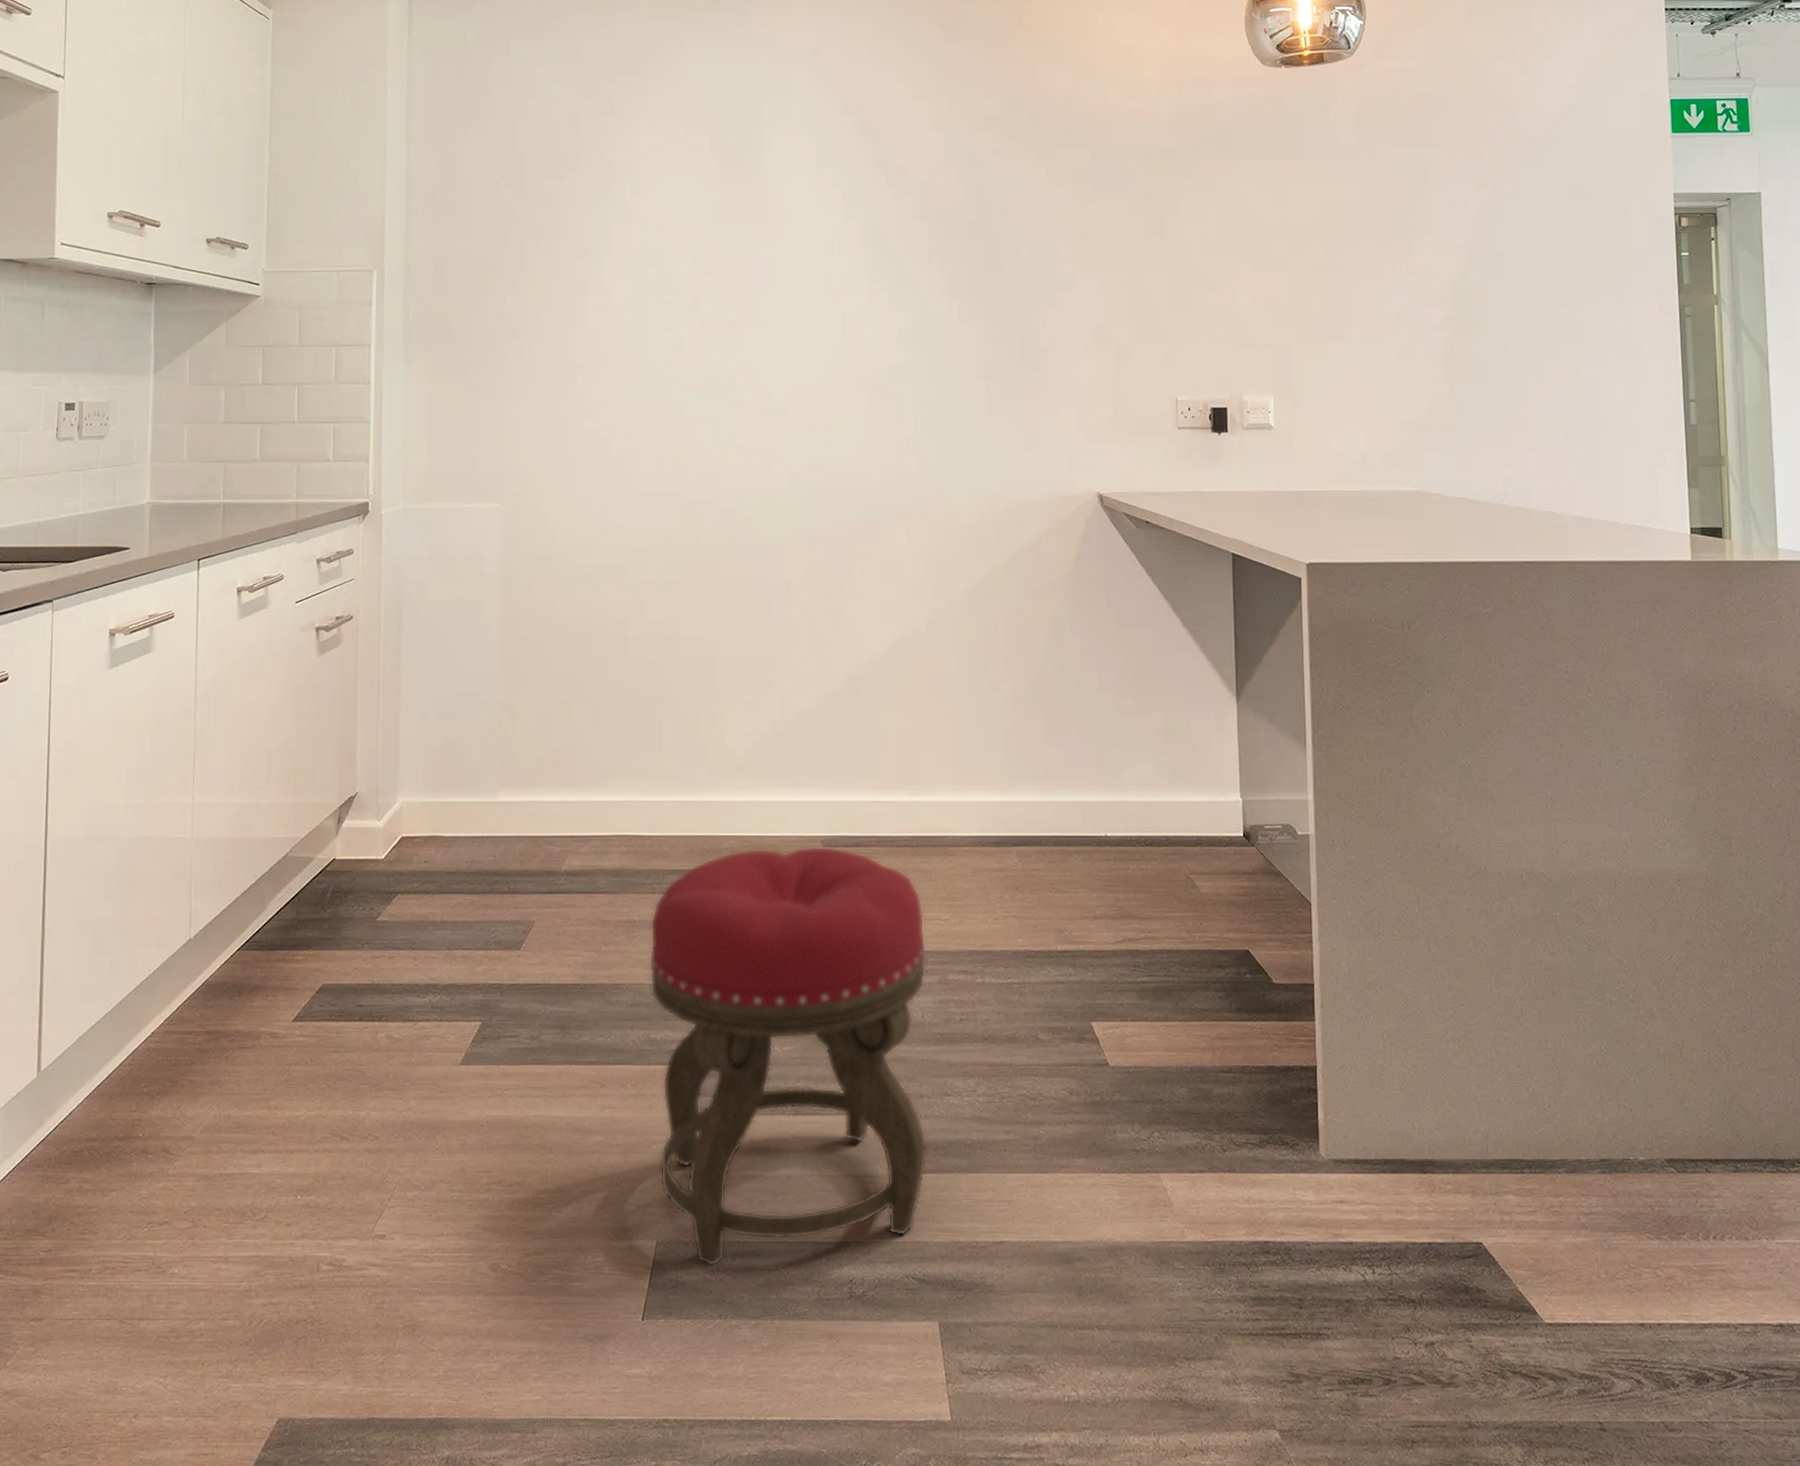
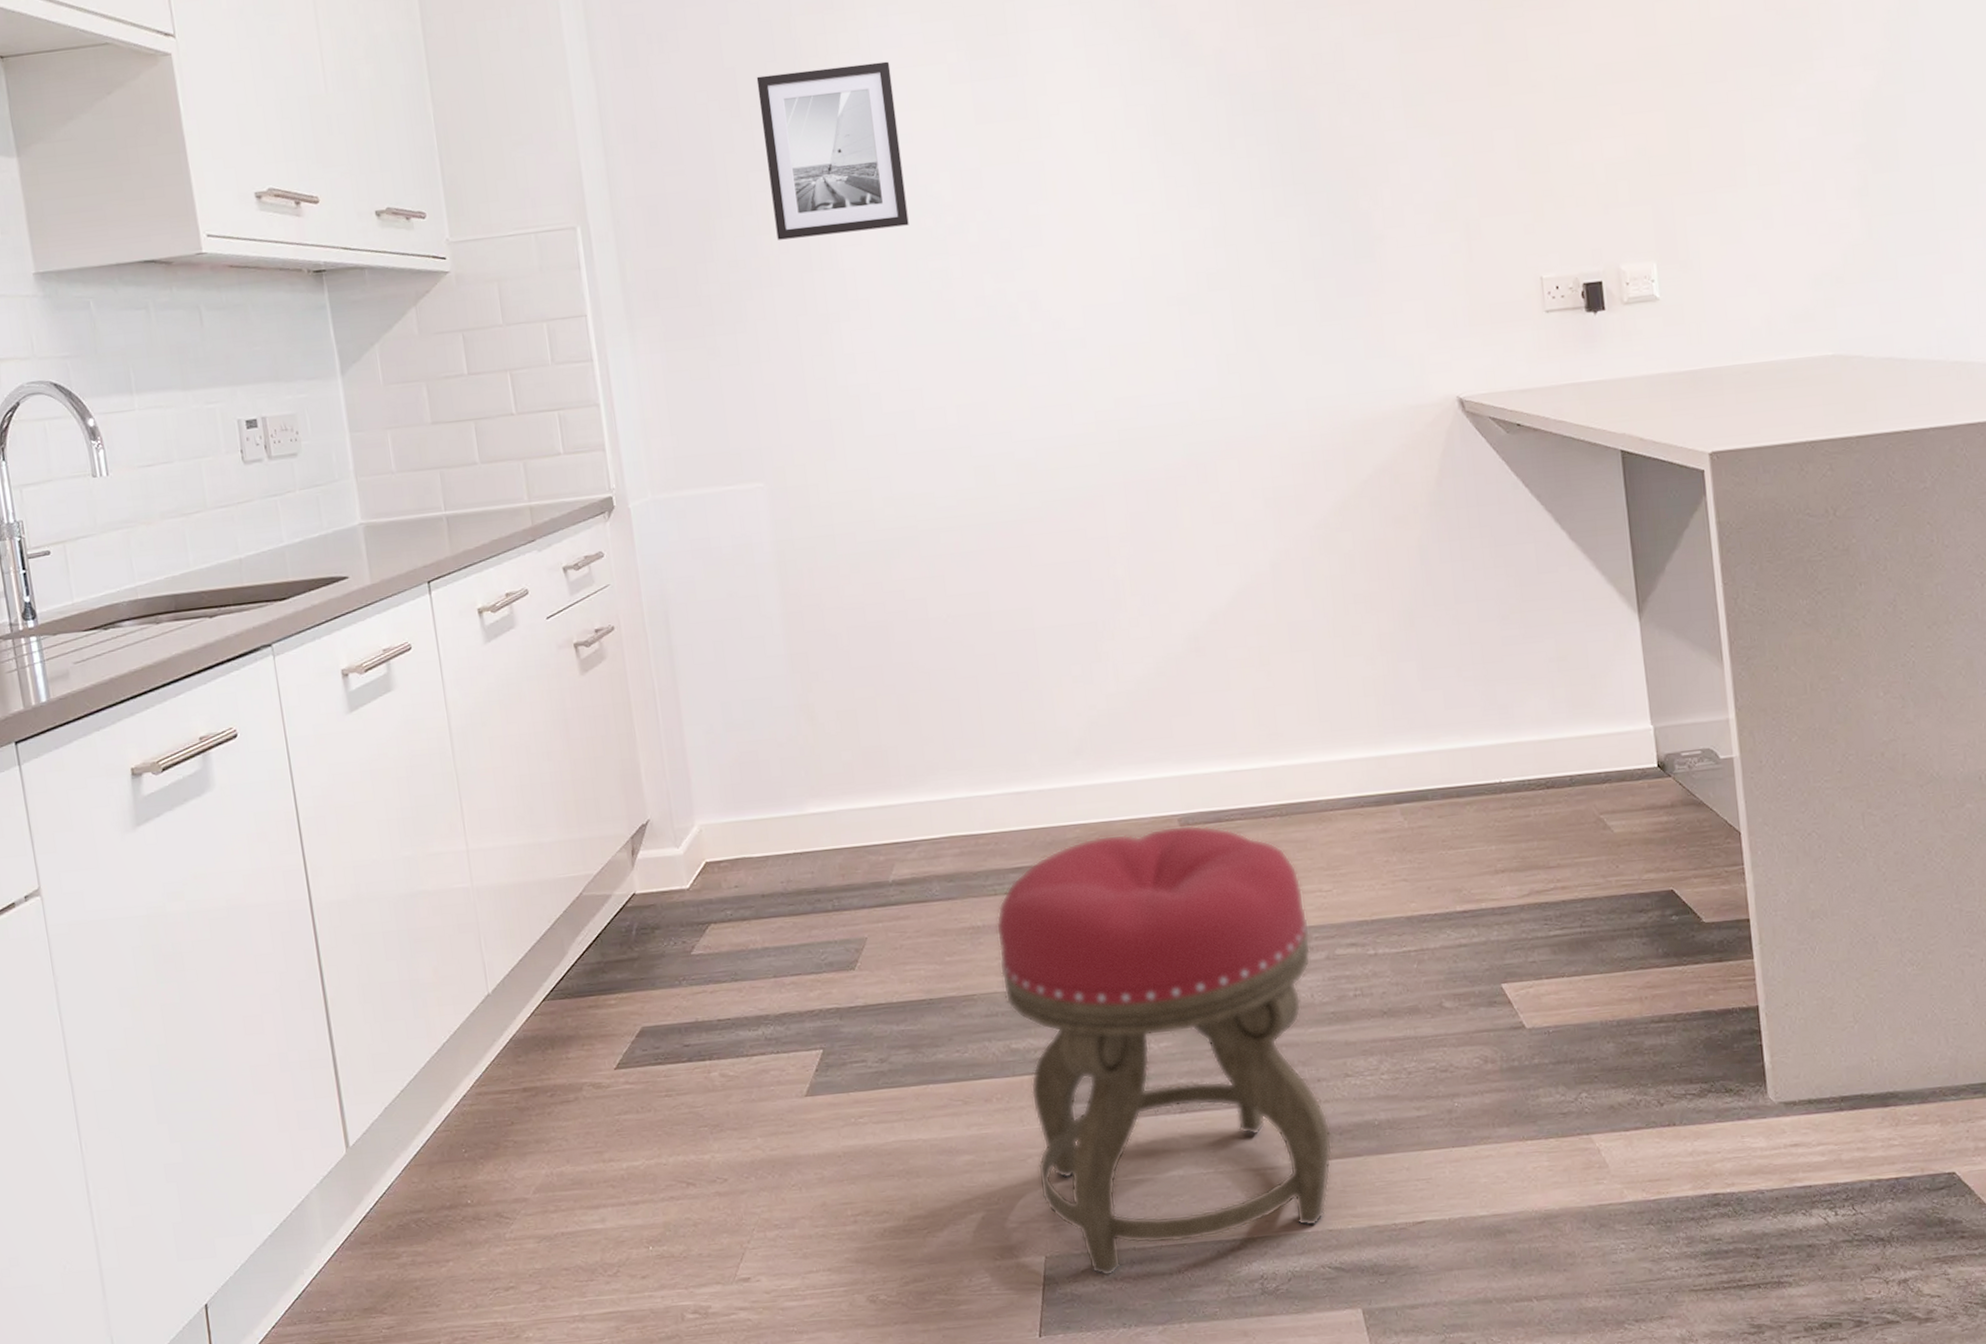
wall art: none [541,162,654,299] -> present [756,61,909,240]

